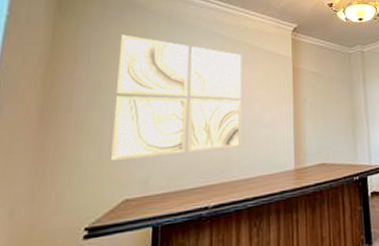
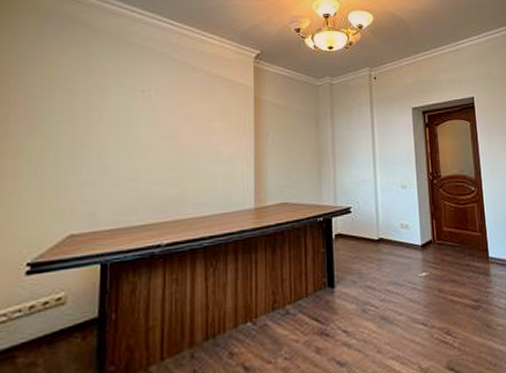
wall art: present [110,34,242,161] -> none [52,54,198,193]

